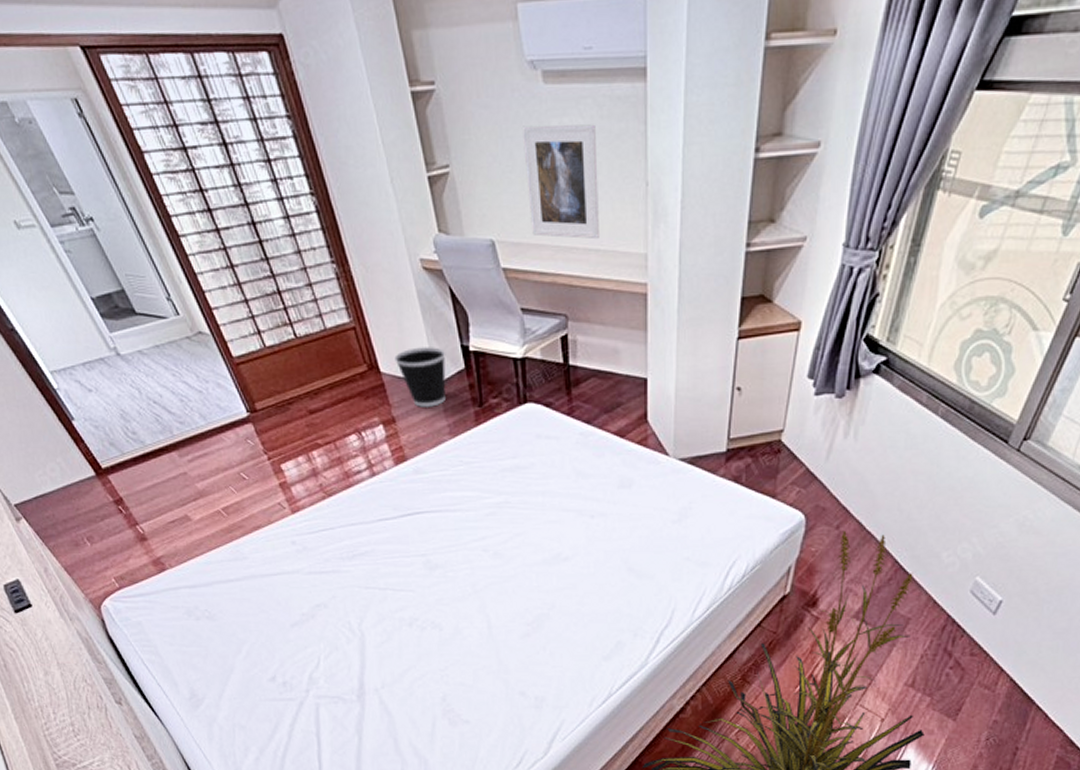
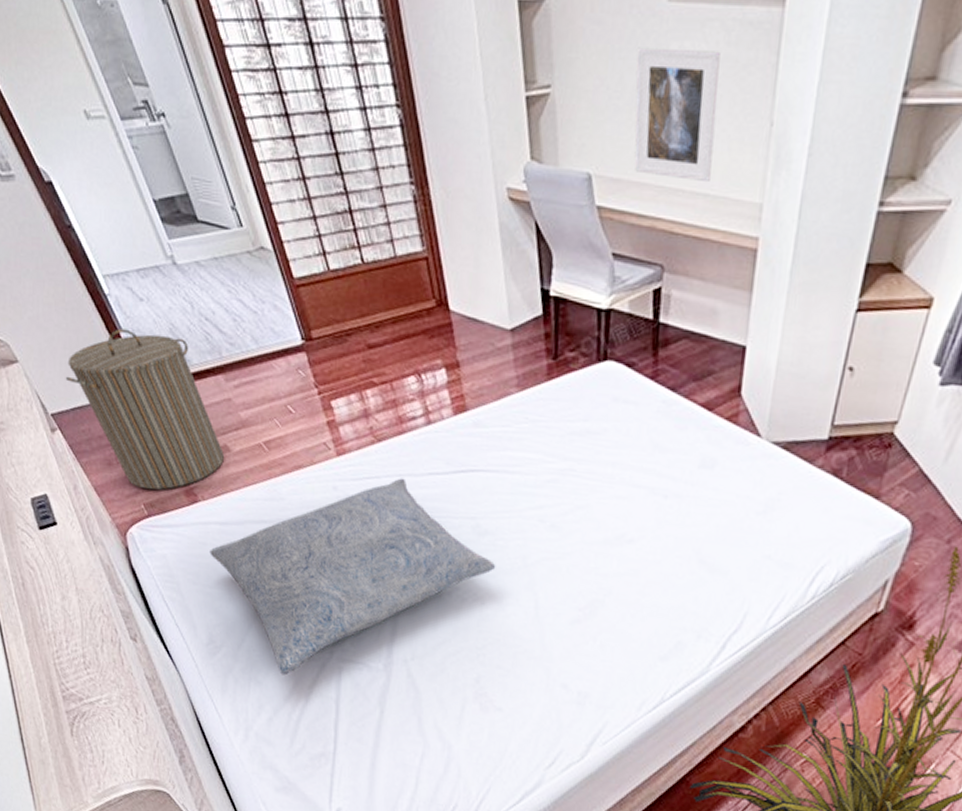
laundry hamper: none [24,419,186,564] -> present [65,328,224,490]
pillow: none [182,527,449,717] -> present [210,478,496,675]
wastebasket: present [394,347,446,407] -> none [466,286,524,354]

